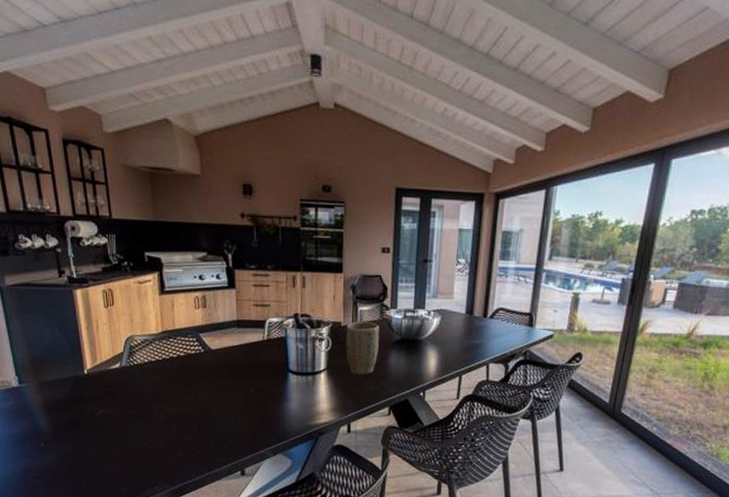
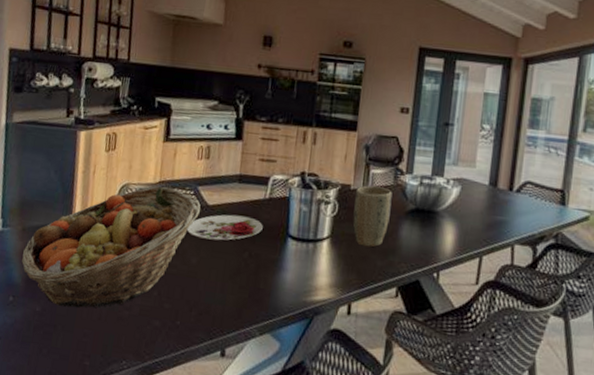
fruit basket: none [45,336,204,447] -> present [22,186,201,308]
plate: none [195,356,265,380] -> present [186,214,263,241]

